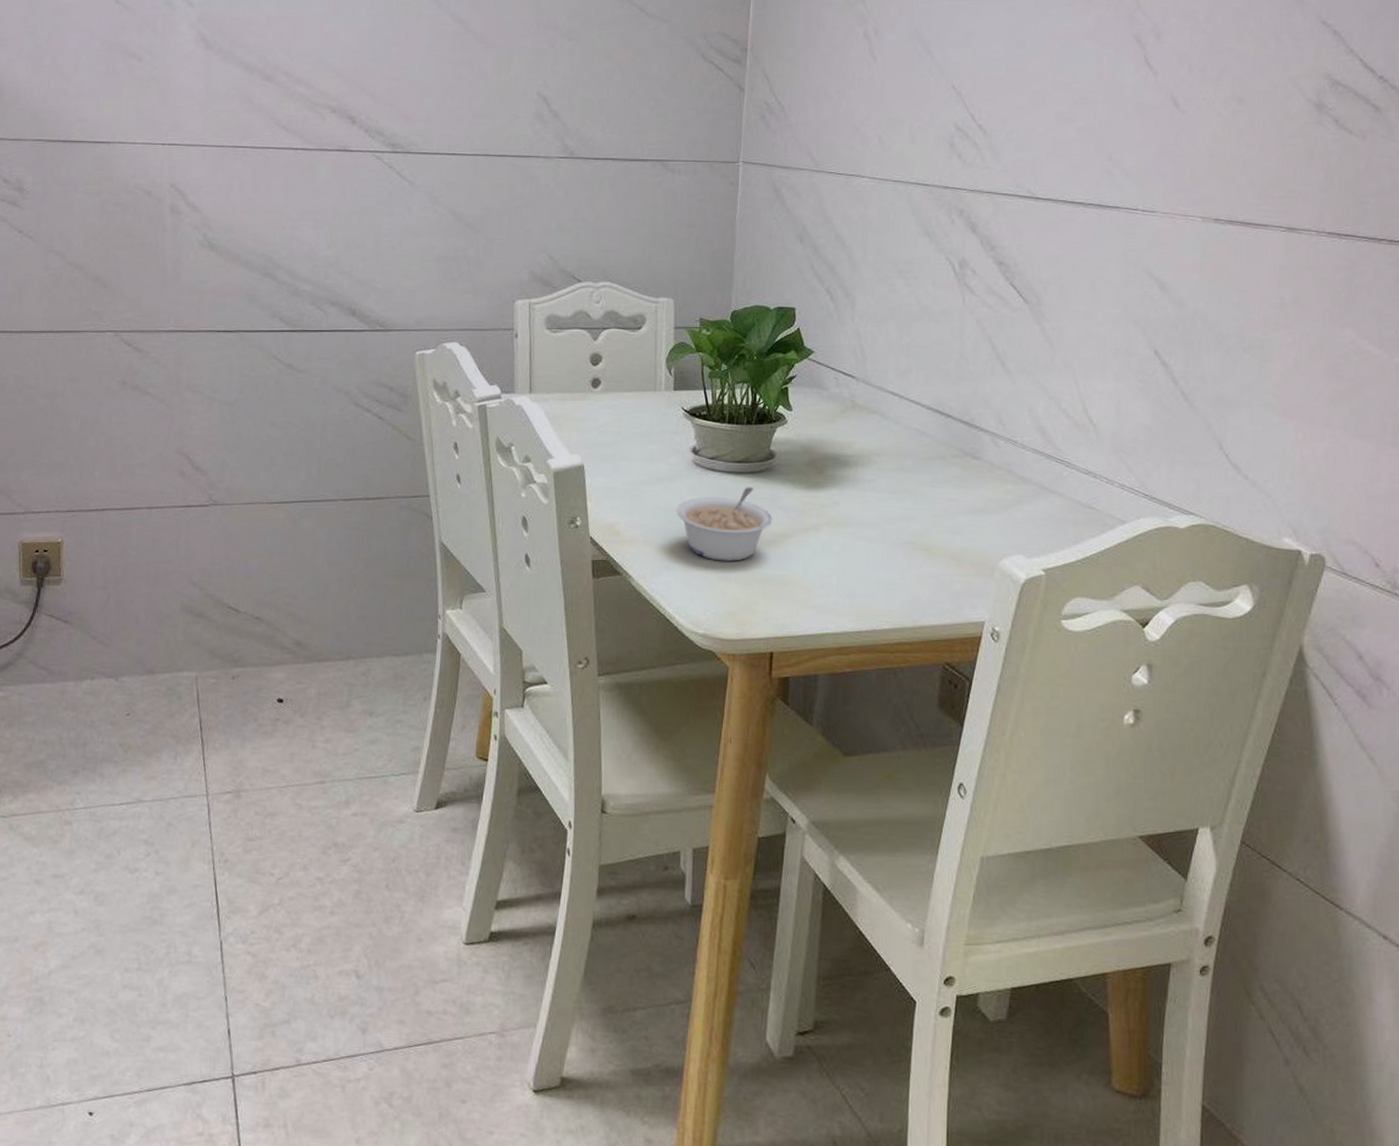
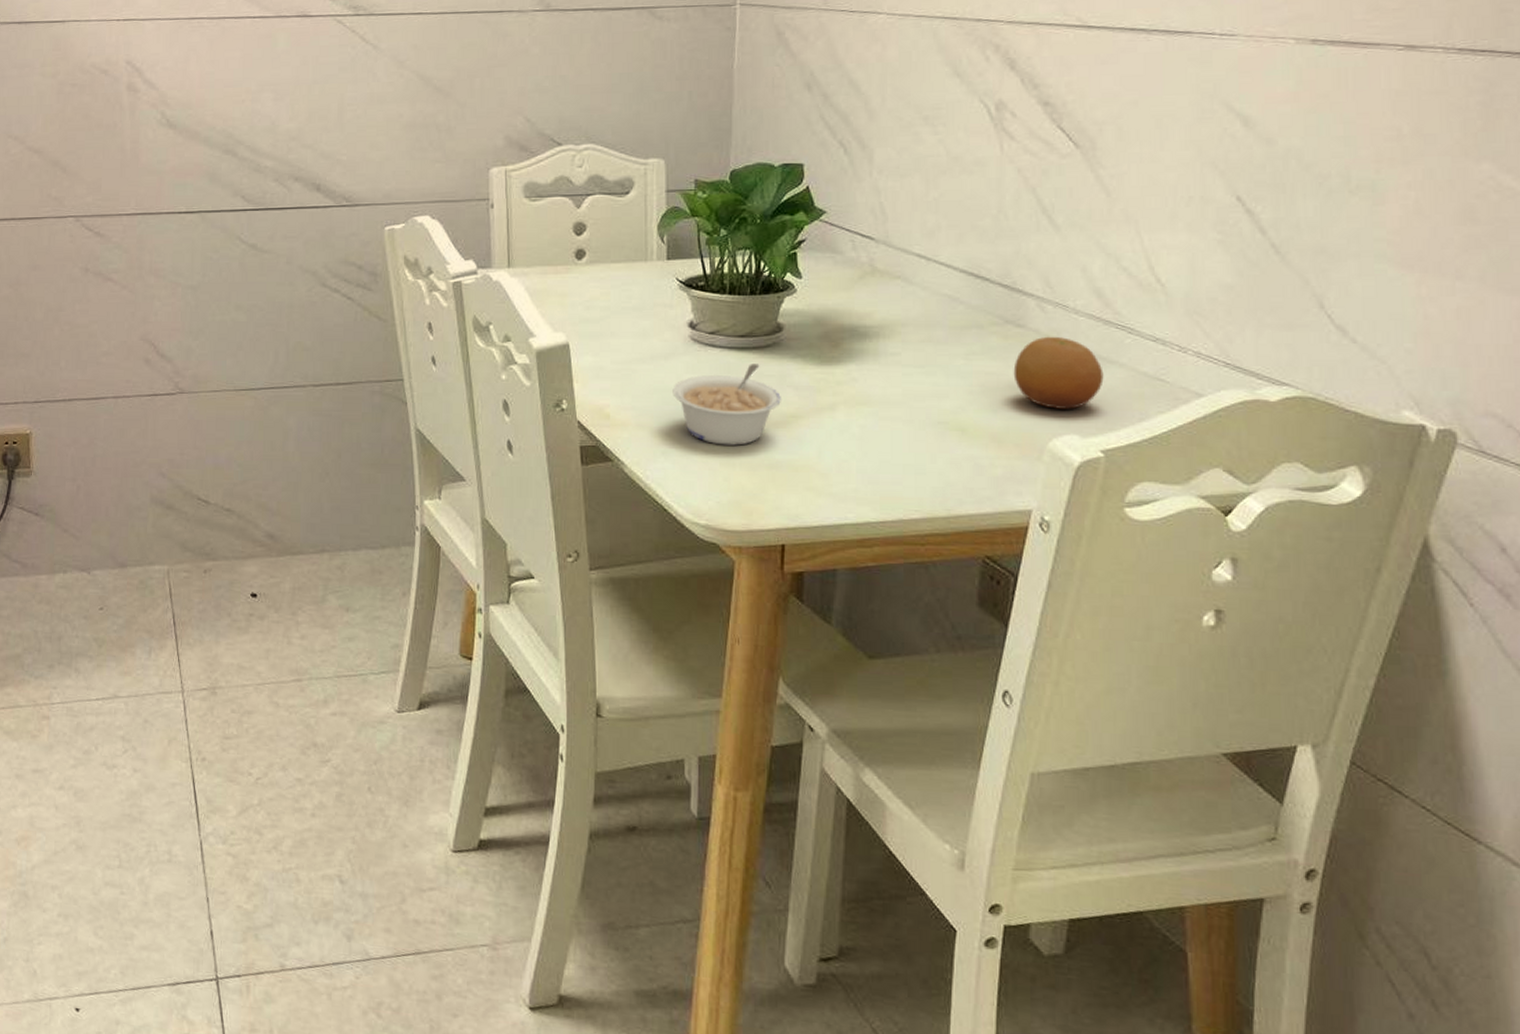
fruit: none [971,467,1045,532] -> present [1013,336,1104,409]

